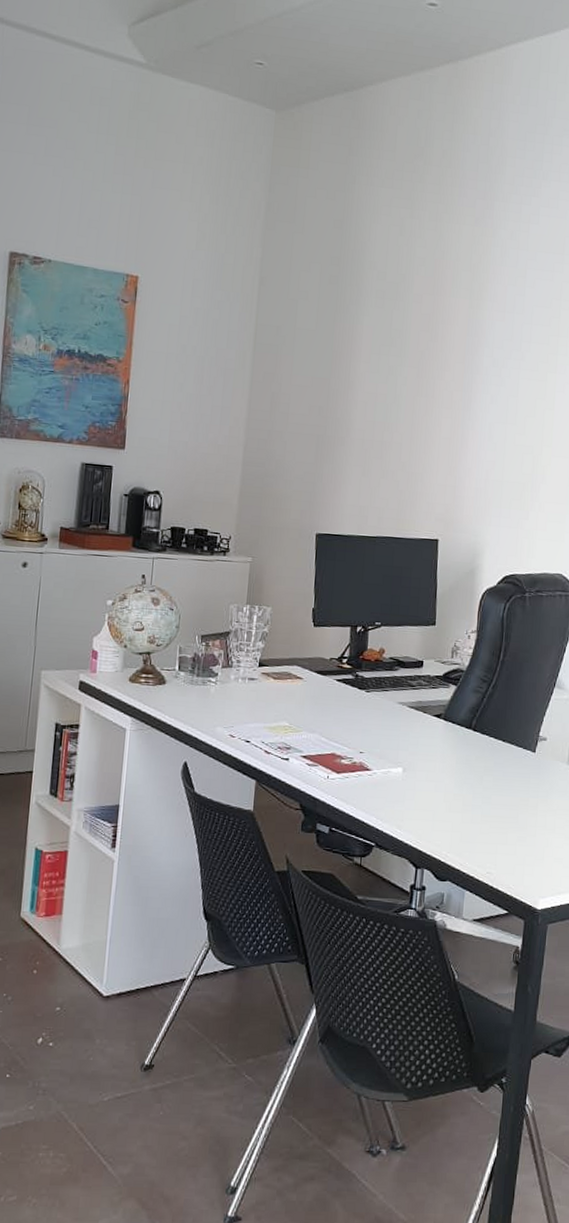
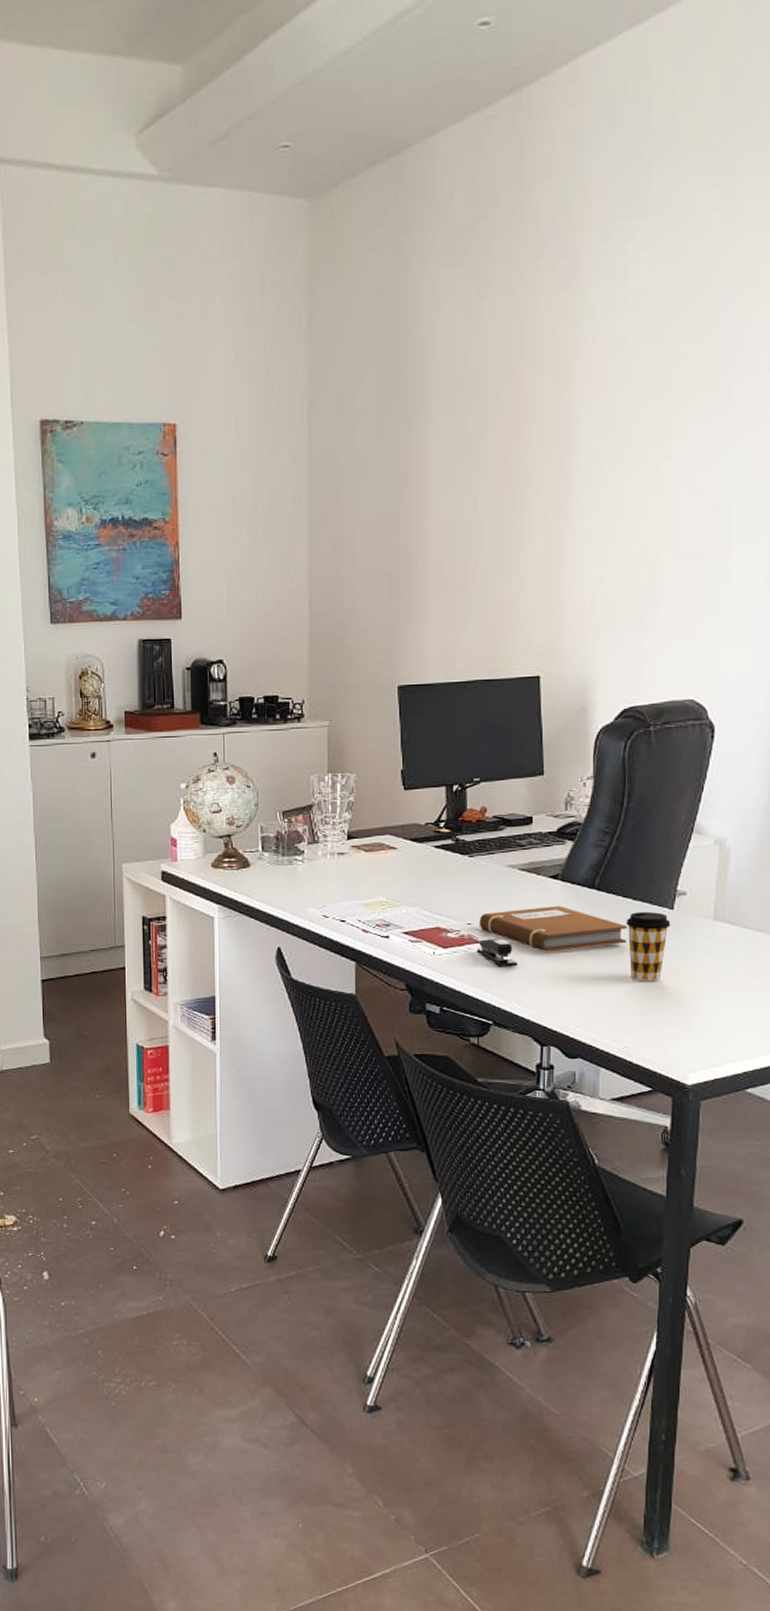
stapler: none [365,767,402,795] -> present [476,939,519,967]
notebook: none [370,741,497,783] -> present [479,905,628,952]
coffee cup: none [495,753,533,815] -> present [625,912,671,982]

